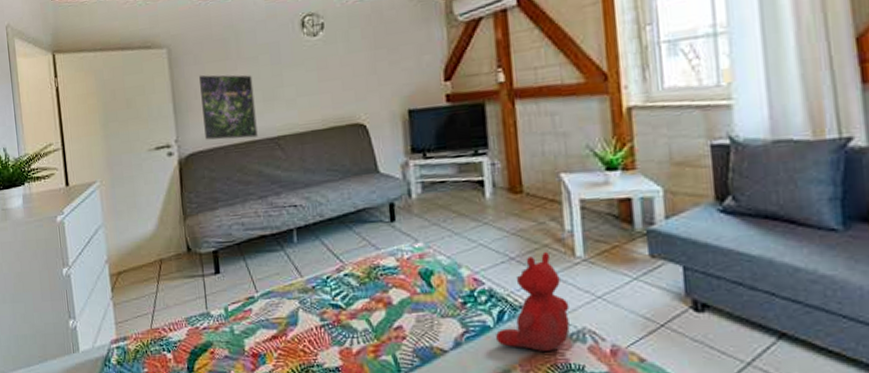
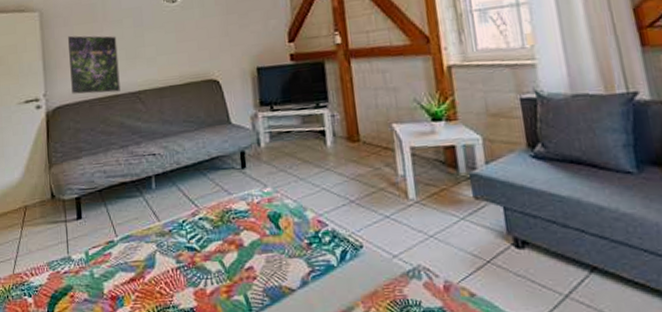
stuffed bear: present [496,252,570,353] -> none [340,195,406,289]

